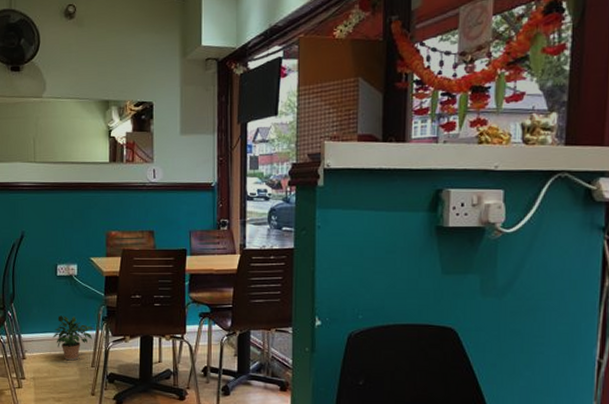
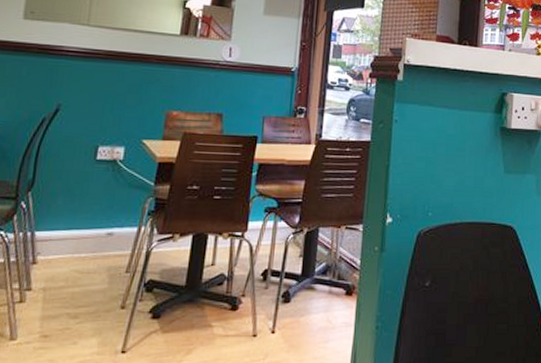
potted plant: present [52,315,94,361] -> none [79,208,136,265]

